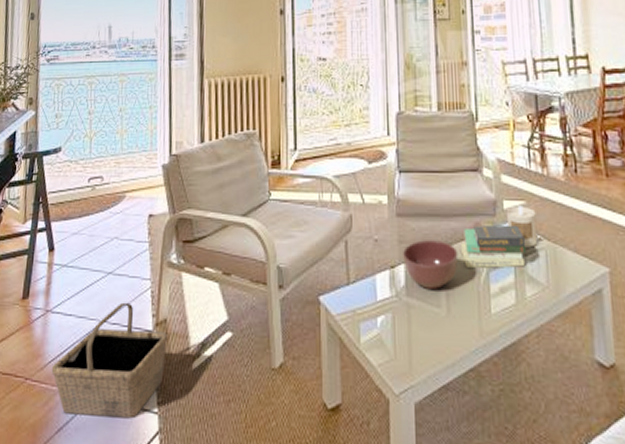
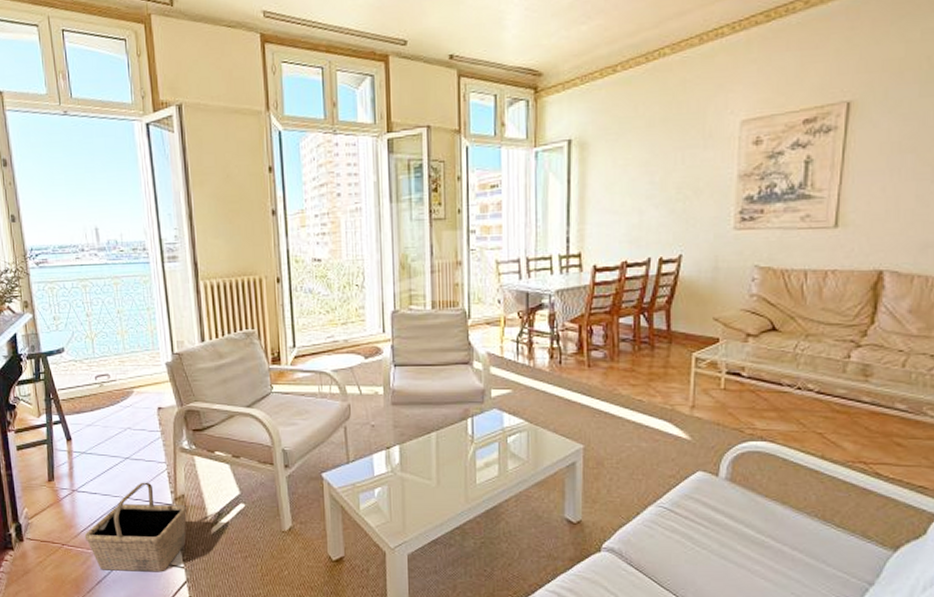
bowl: present [403,240,459,289] -> none [398,425,448,465]
books: present [461,224,527,268] -> none [451,410,511,447]
candle: present [506,206,538,248] -> none [493,394,521,430]

